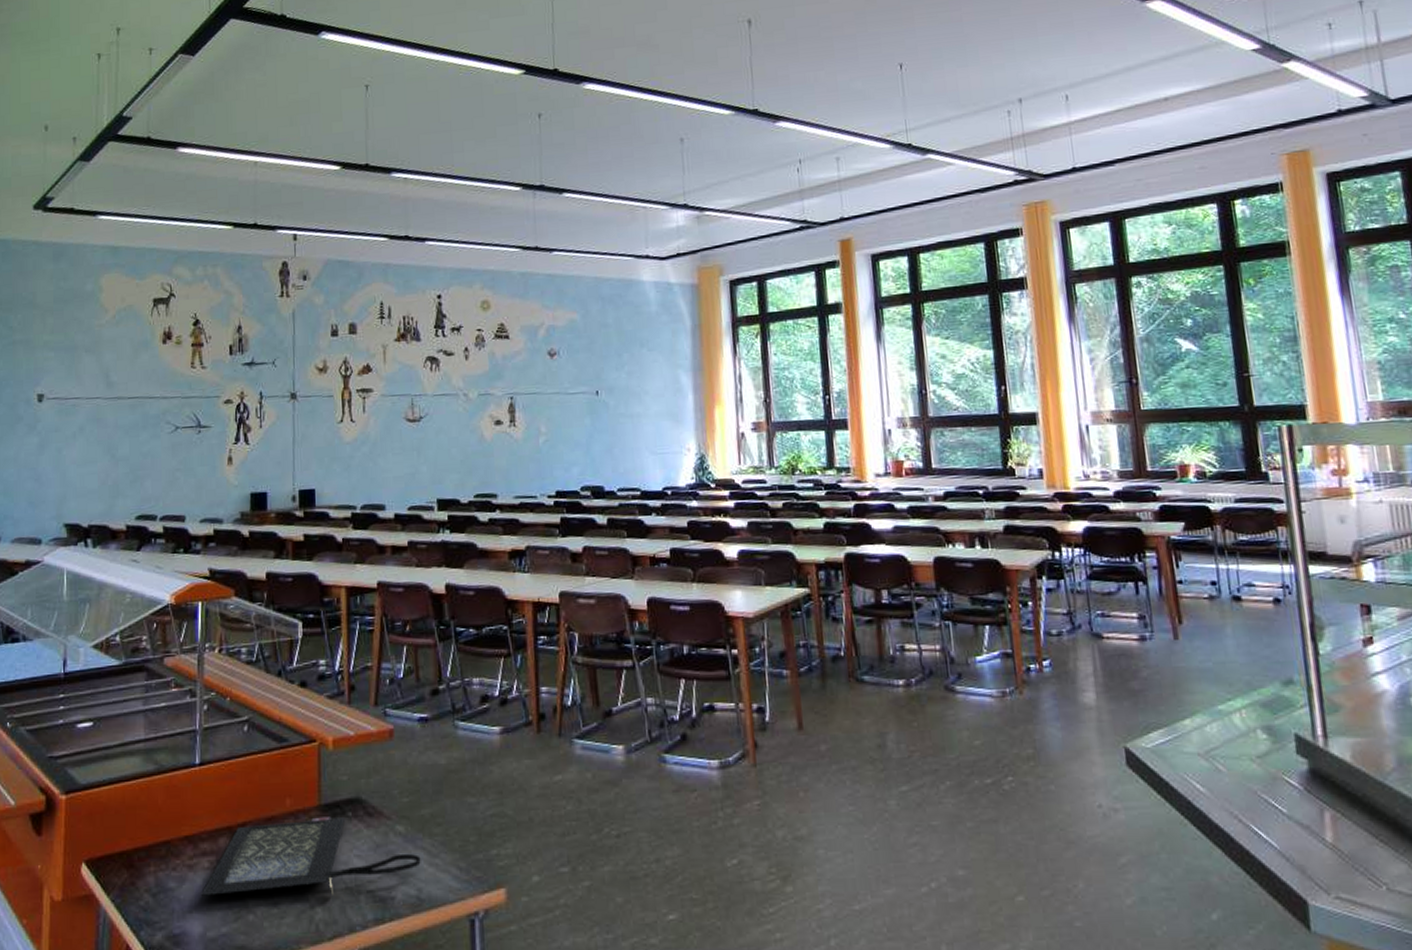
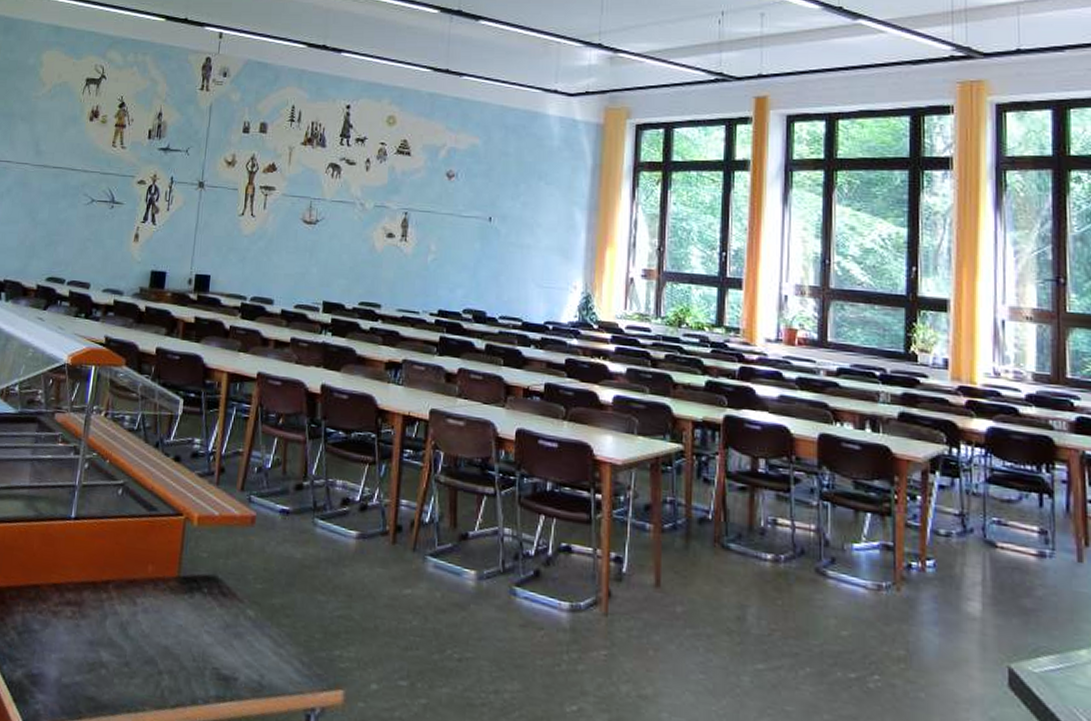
clutch bag: present [200,816,421,896] -> none [60,584,267,665]

